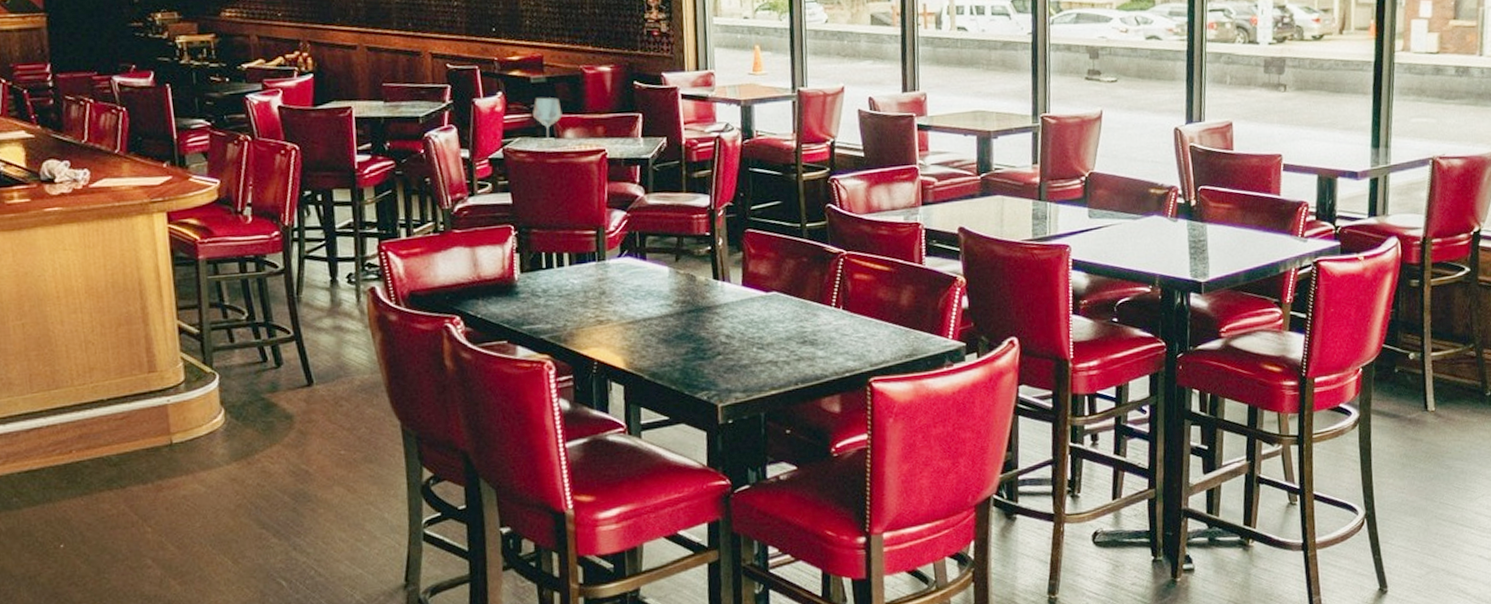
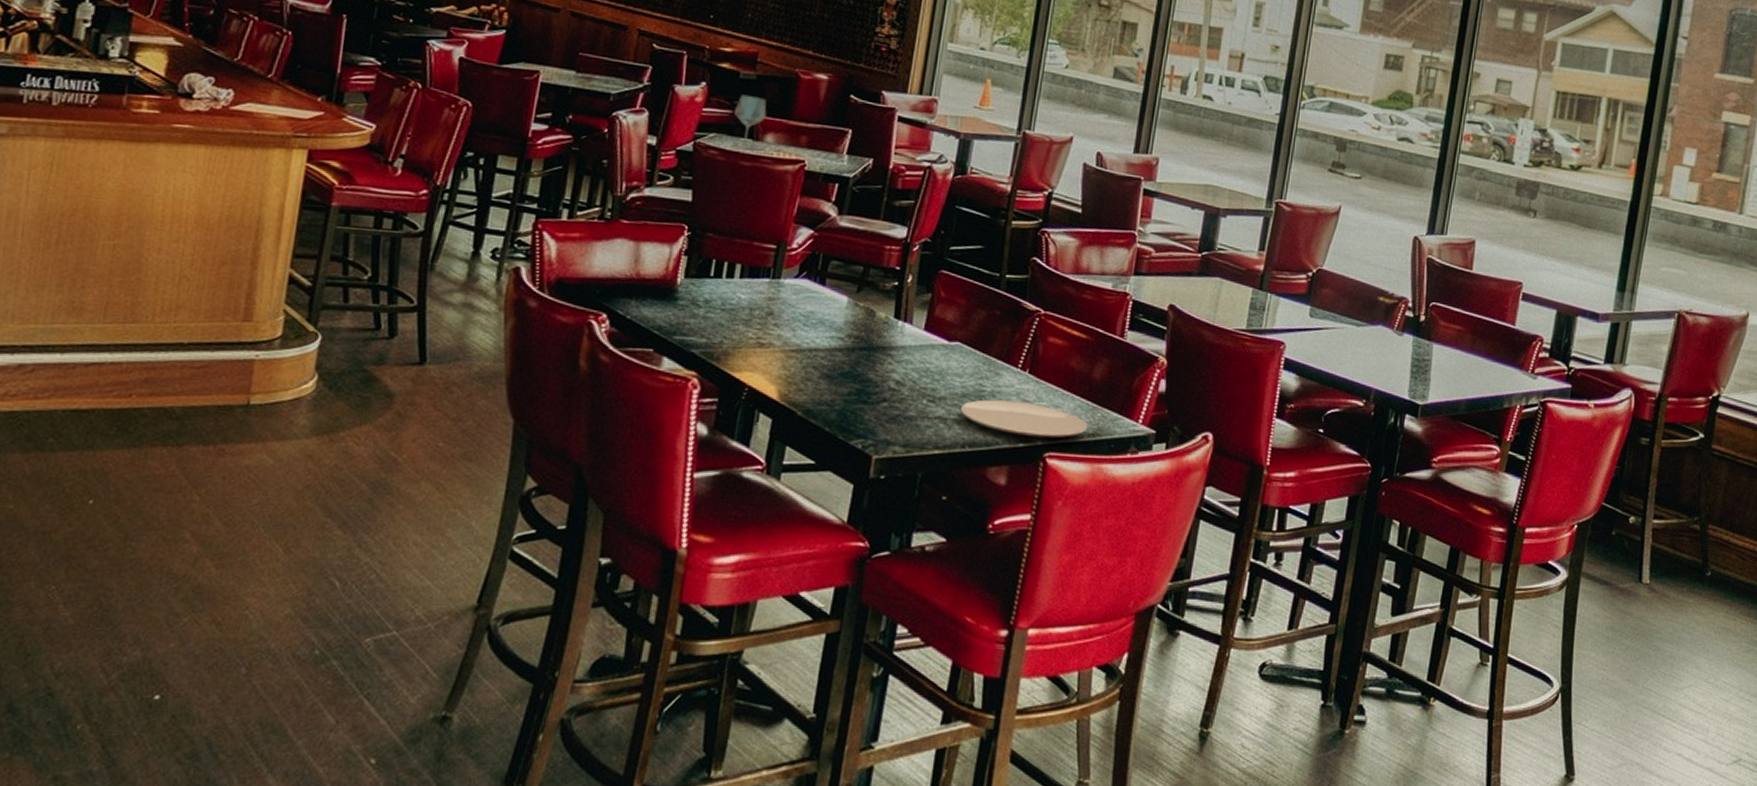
plate: none [787,335,905,366] -> present [960,399,1089,439]

